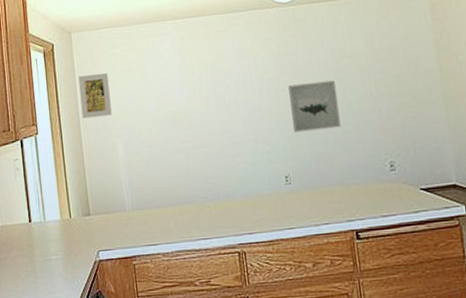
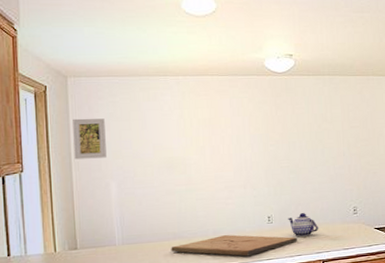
cutting board: none [181,198,323,225] -> present [171,235,297,256]
wall art: present [288,80,341,133] -> none [277,140,318,181]
teapot: none [309,171,348,201] -> present [288,213,319,237]

